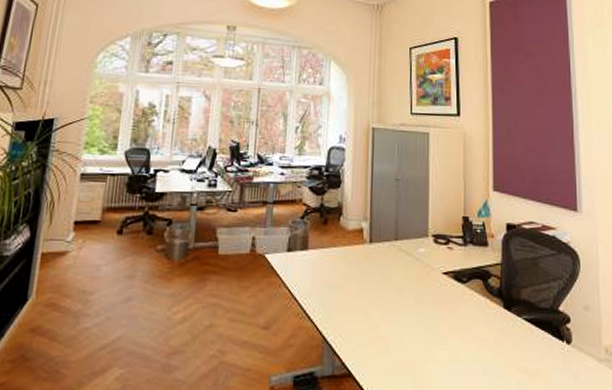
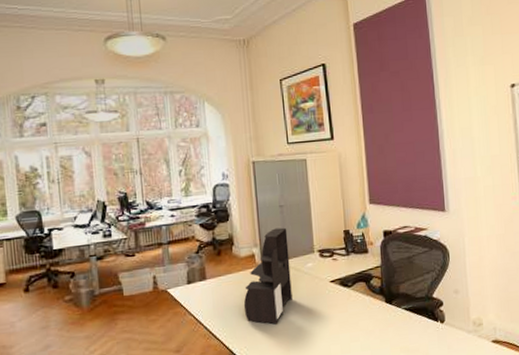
desk organizer: none [344,203,401,314] -> present [243,227,293,324]

